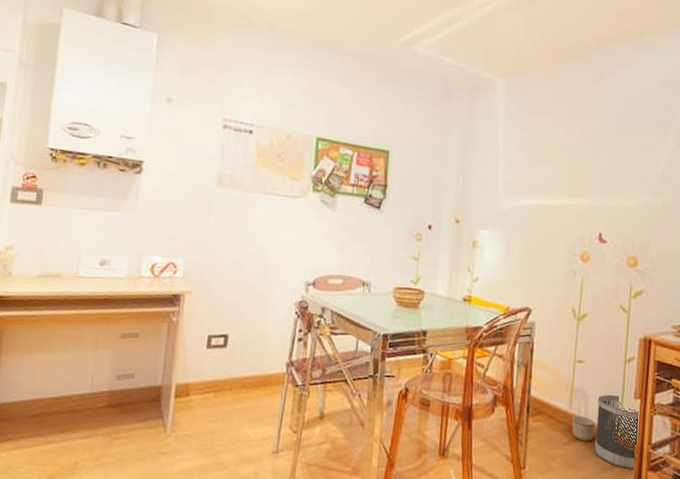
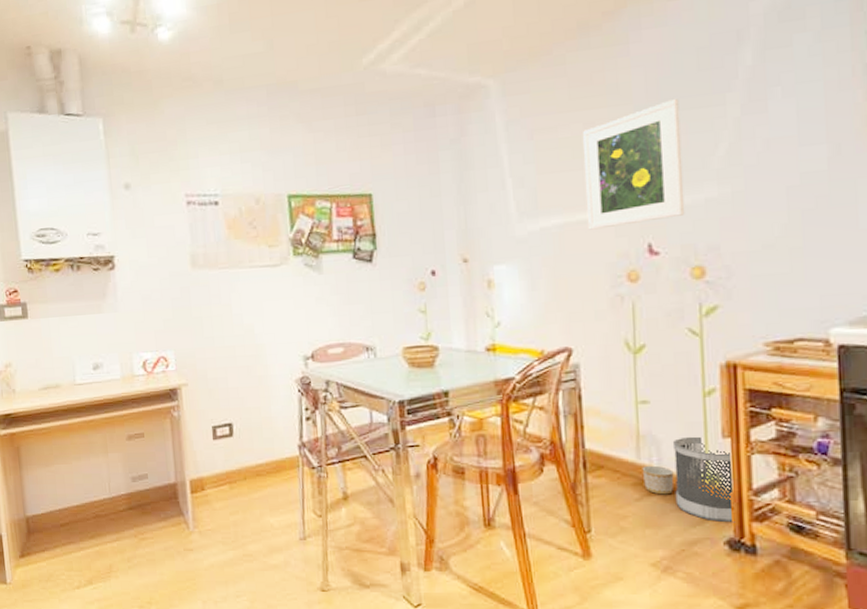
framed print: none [556,123,635,216] -> present [582,98,685,230]

